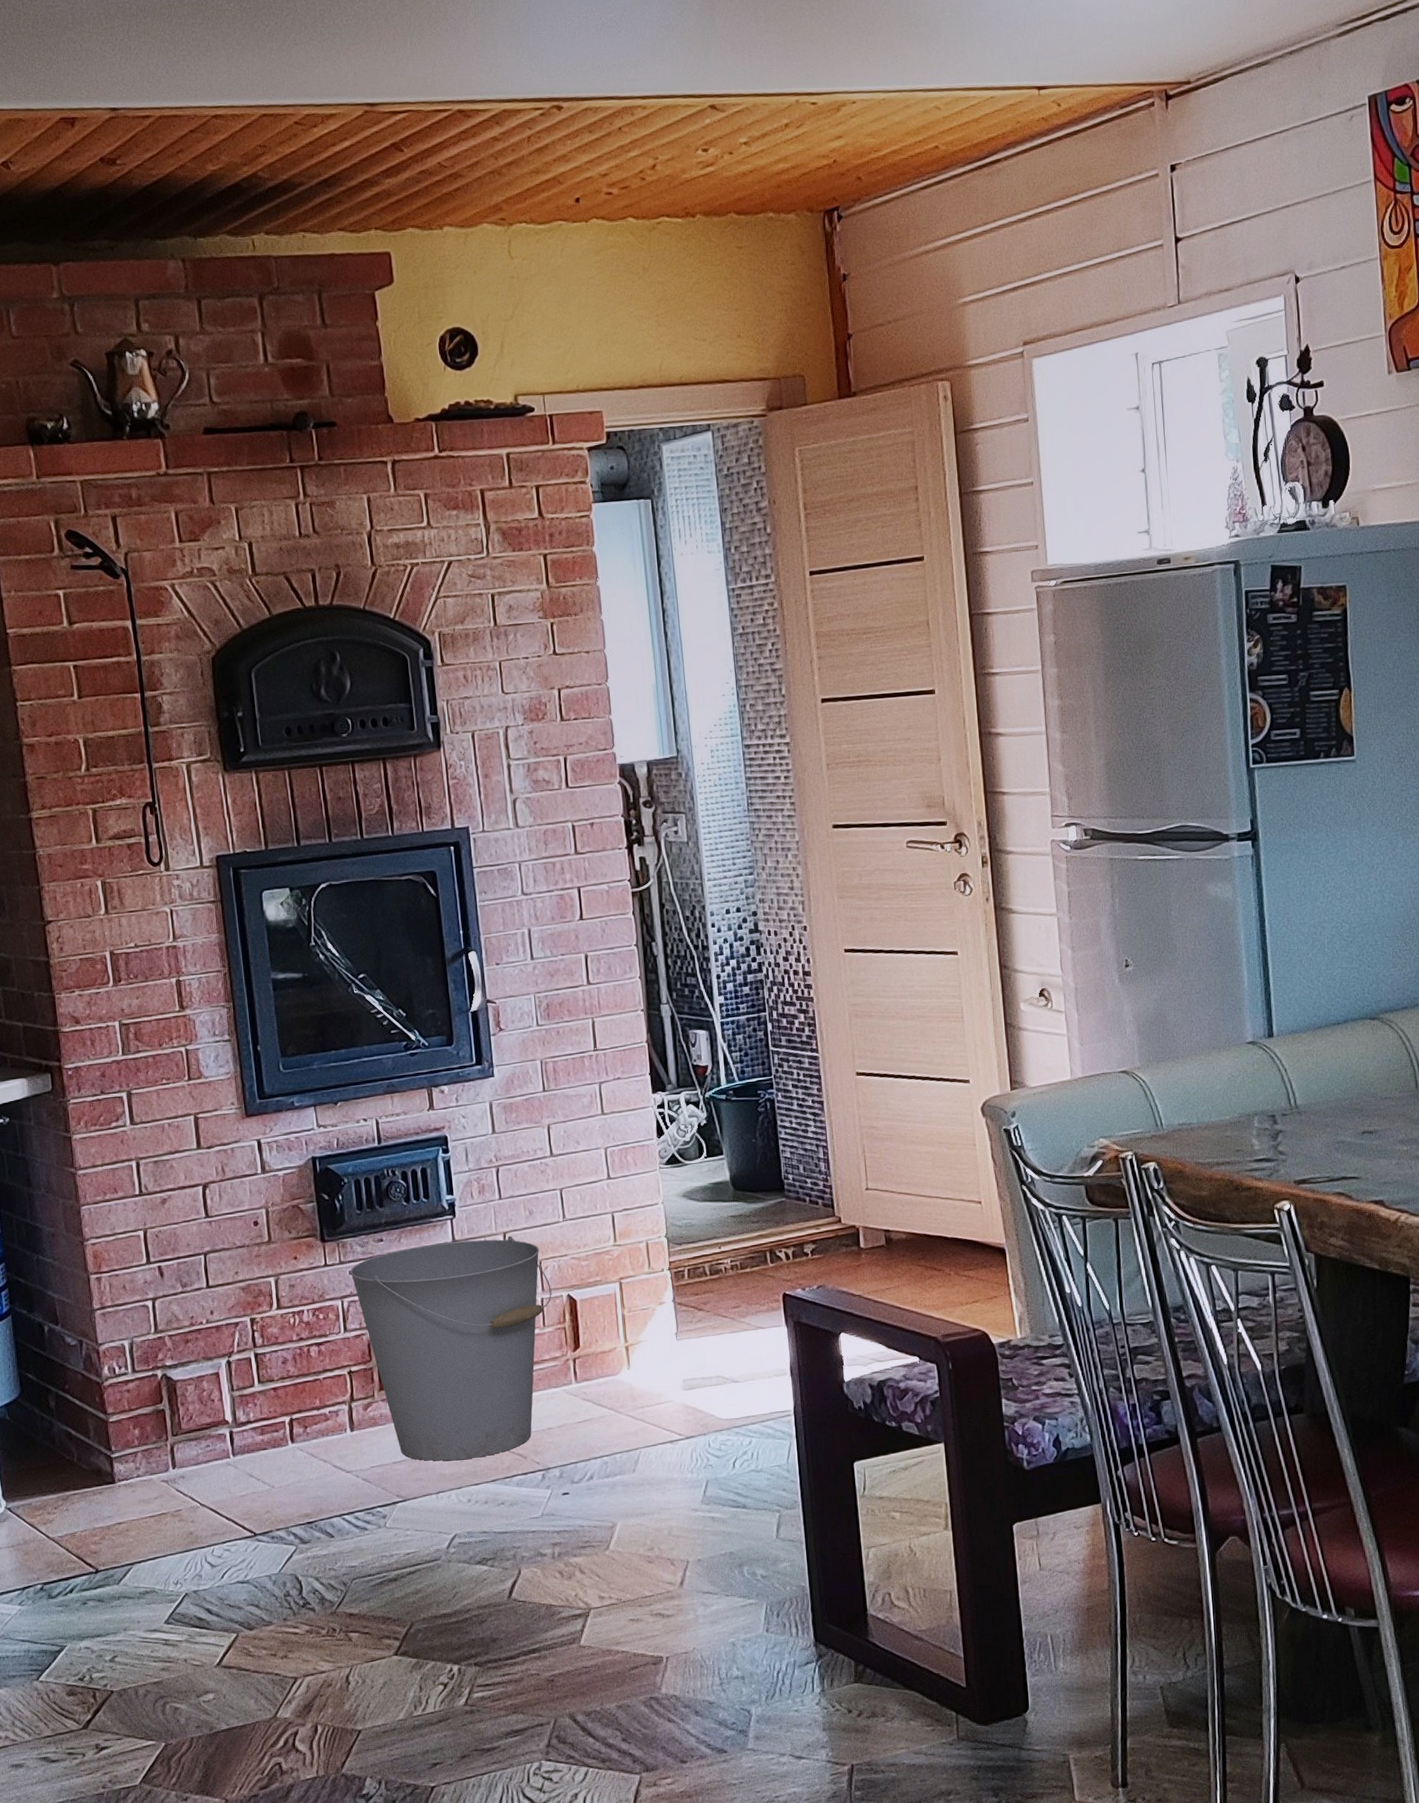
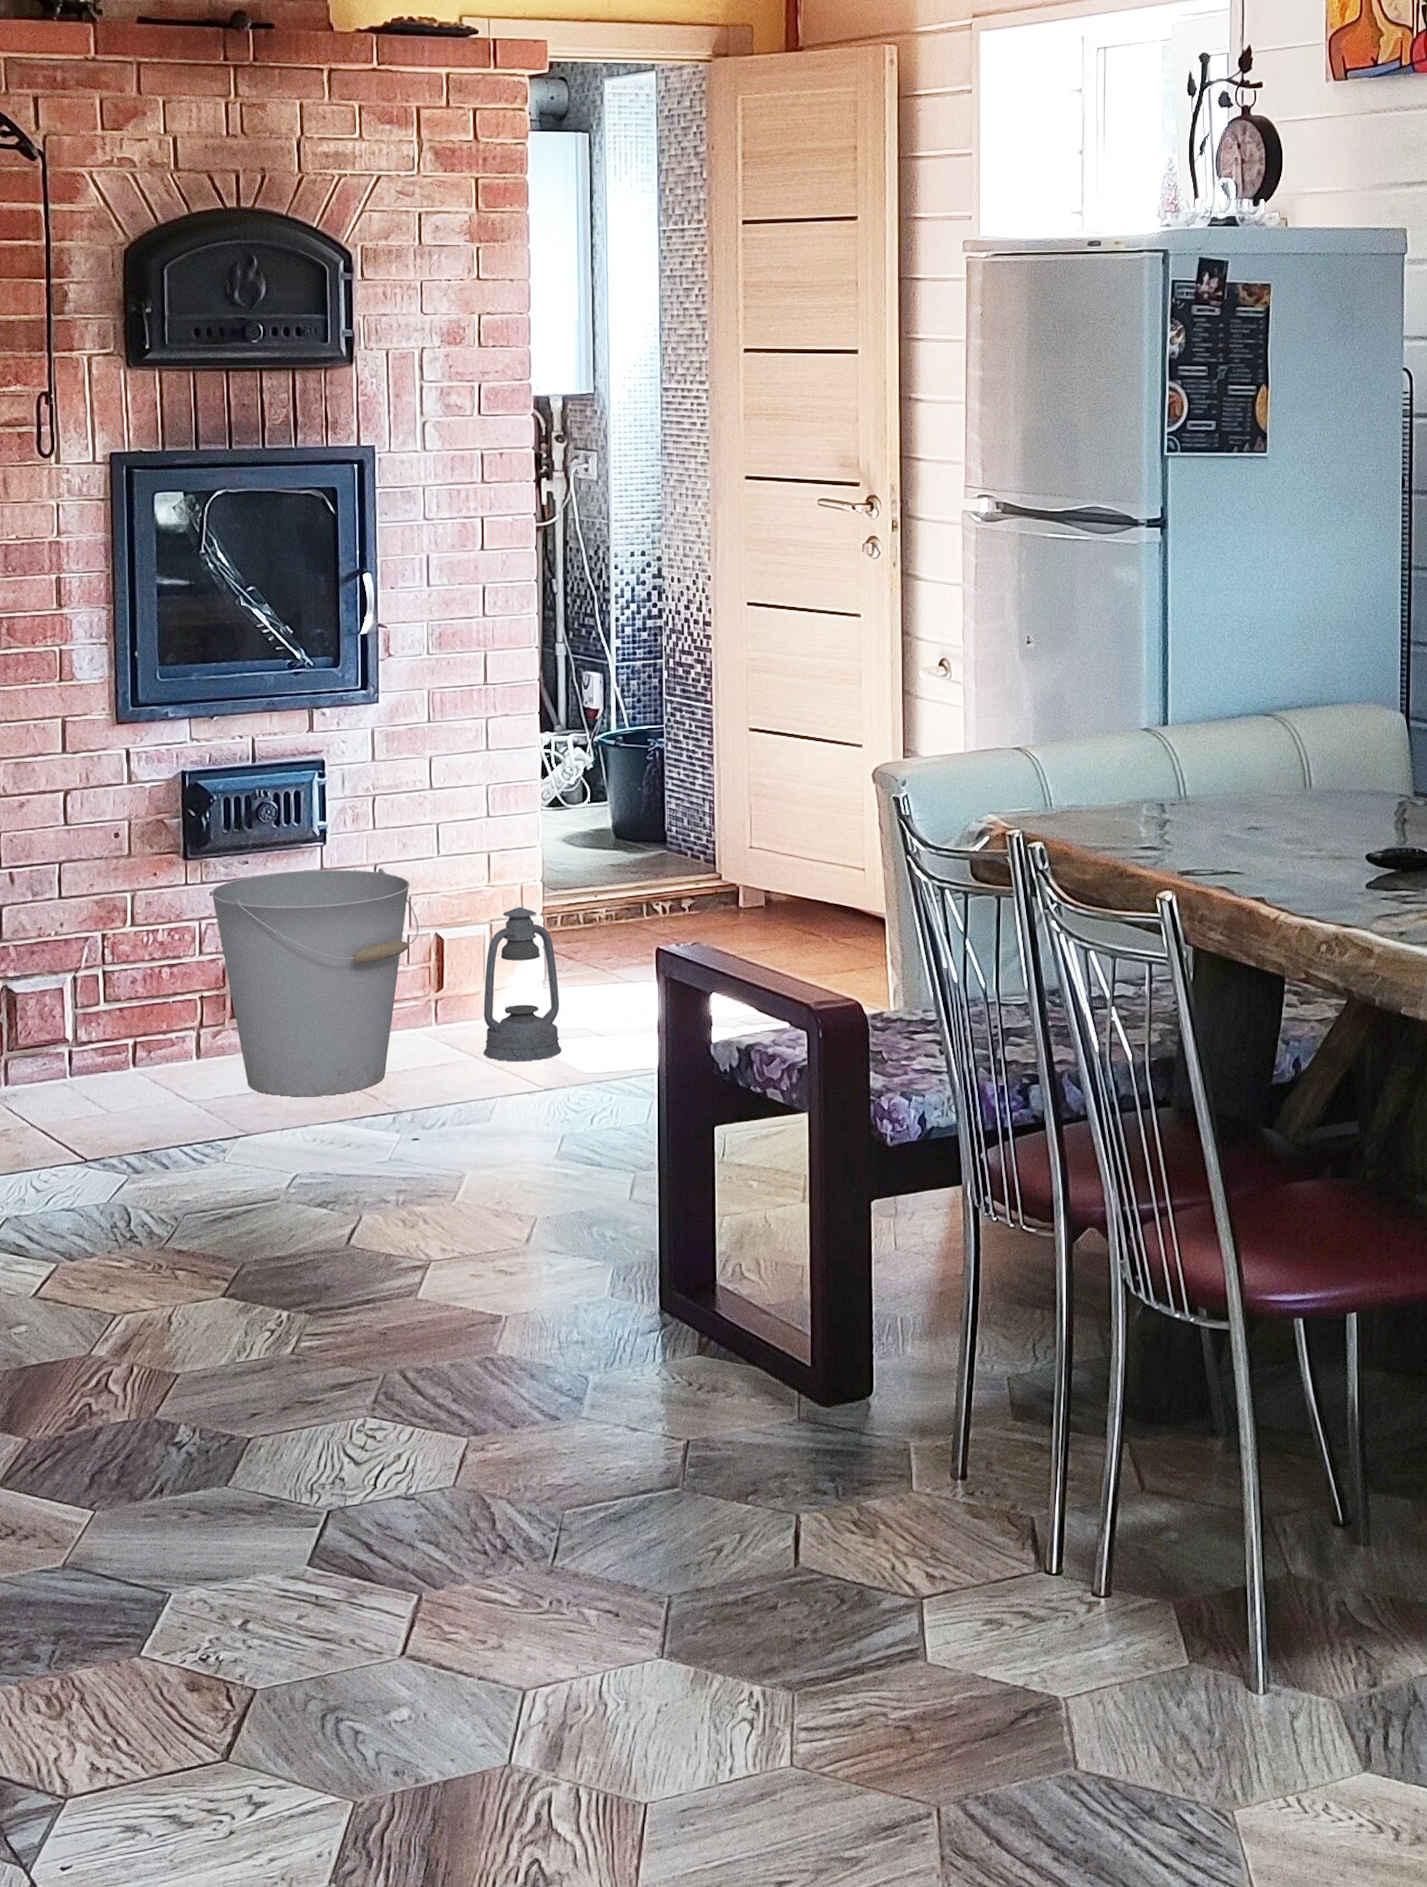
lantern: none [619,1263,700,1413] -> present [483,907,562,1062]

